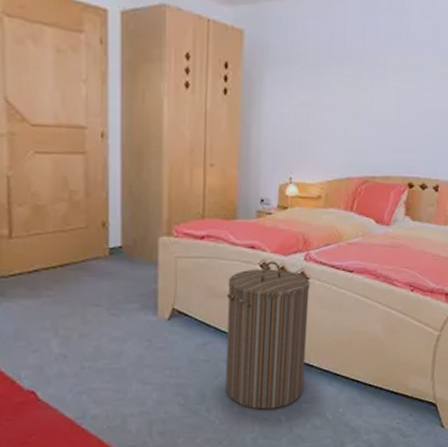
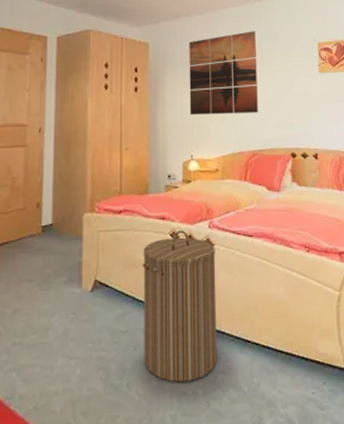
wall art: none [291,24,383,132] -> present [189,31,258,115]

